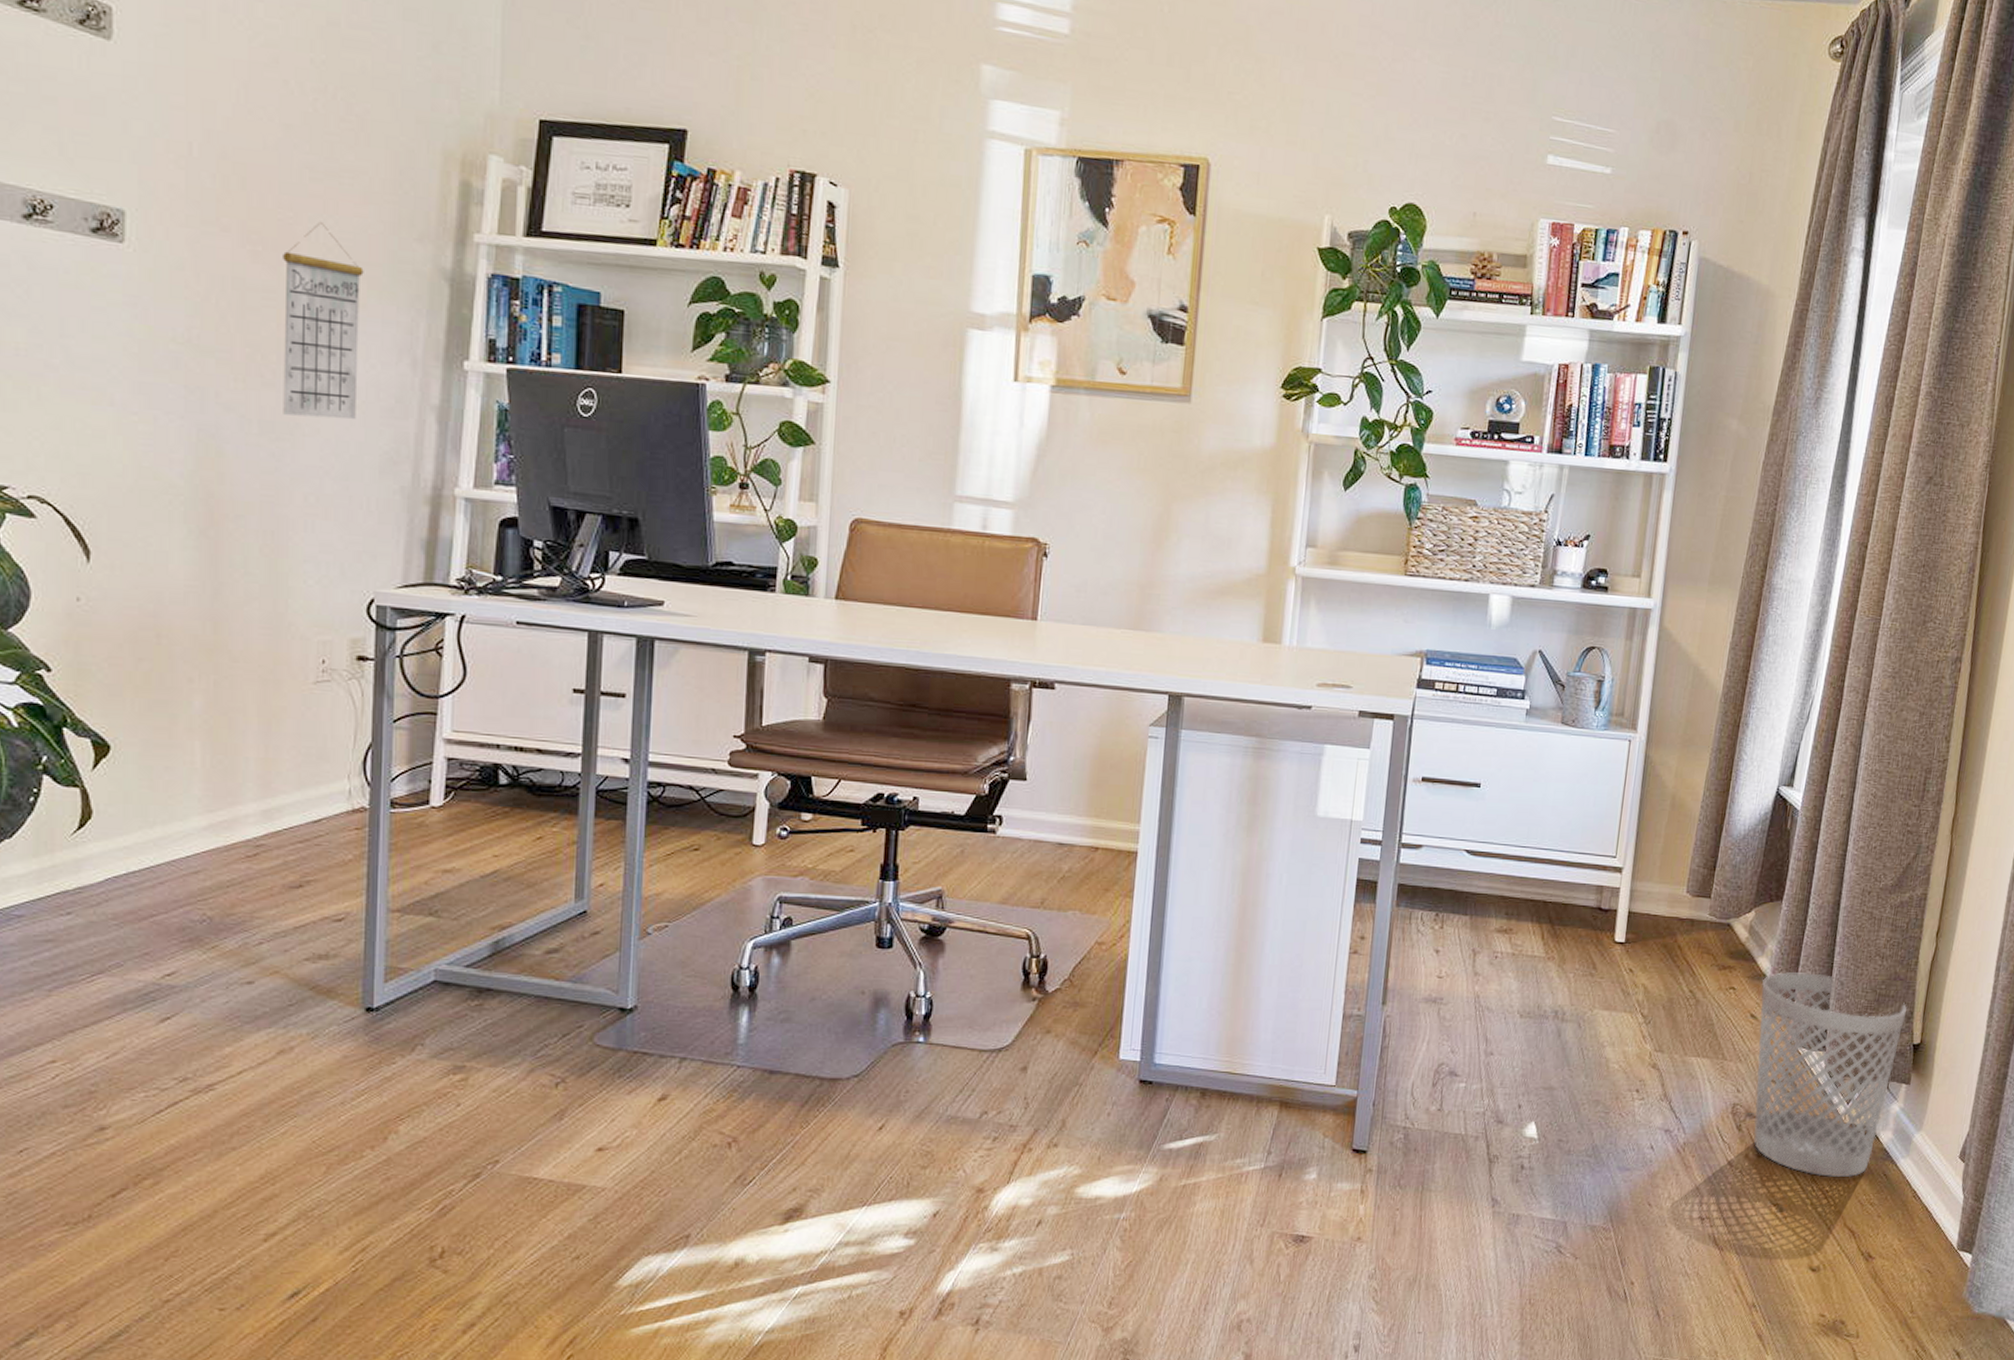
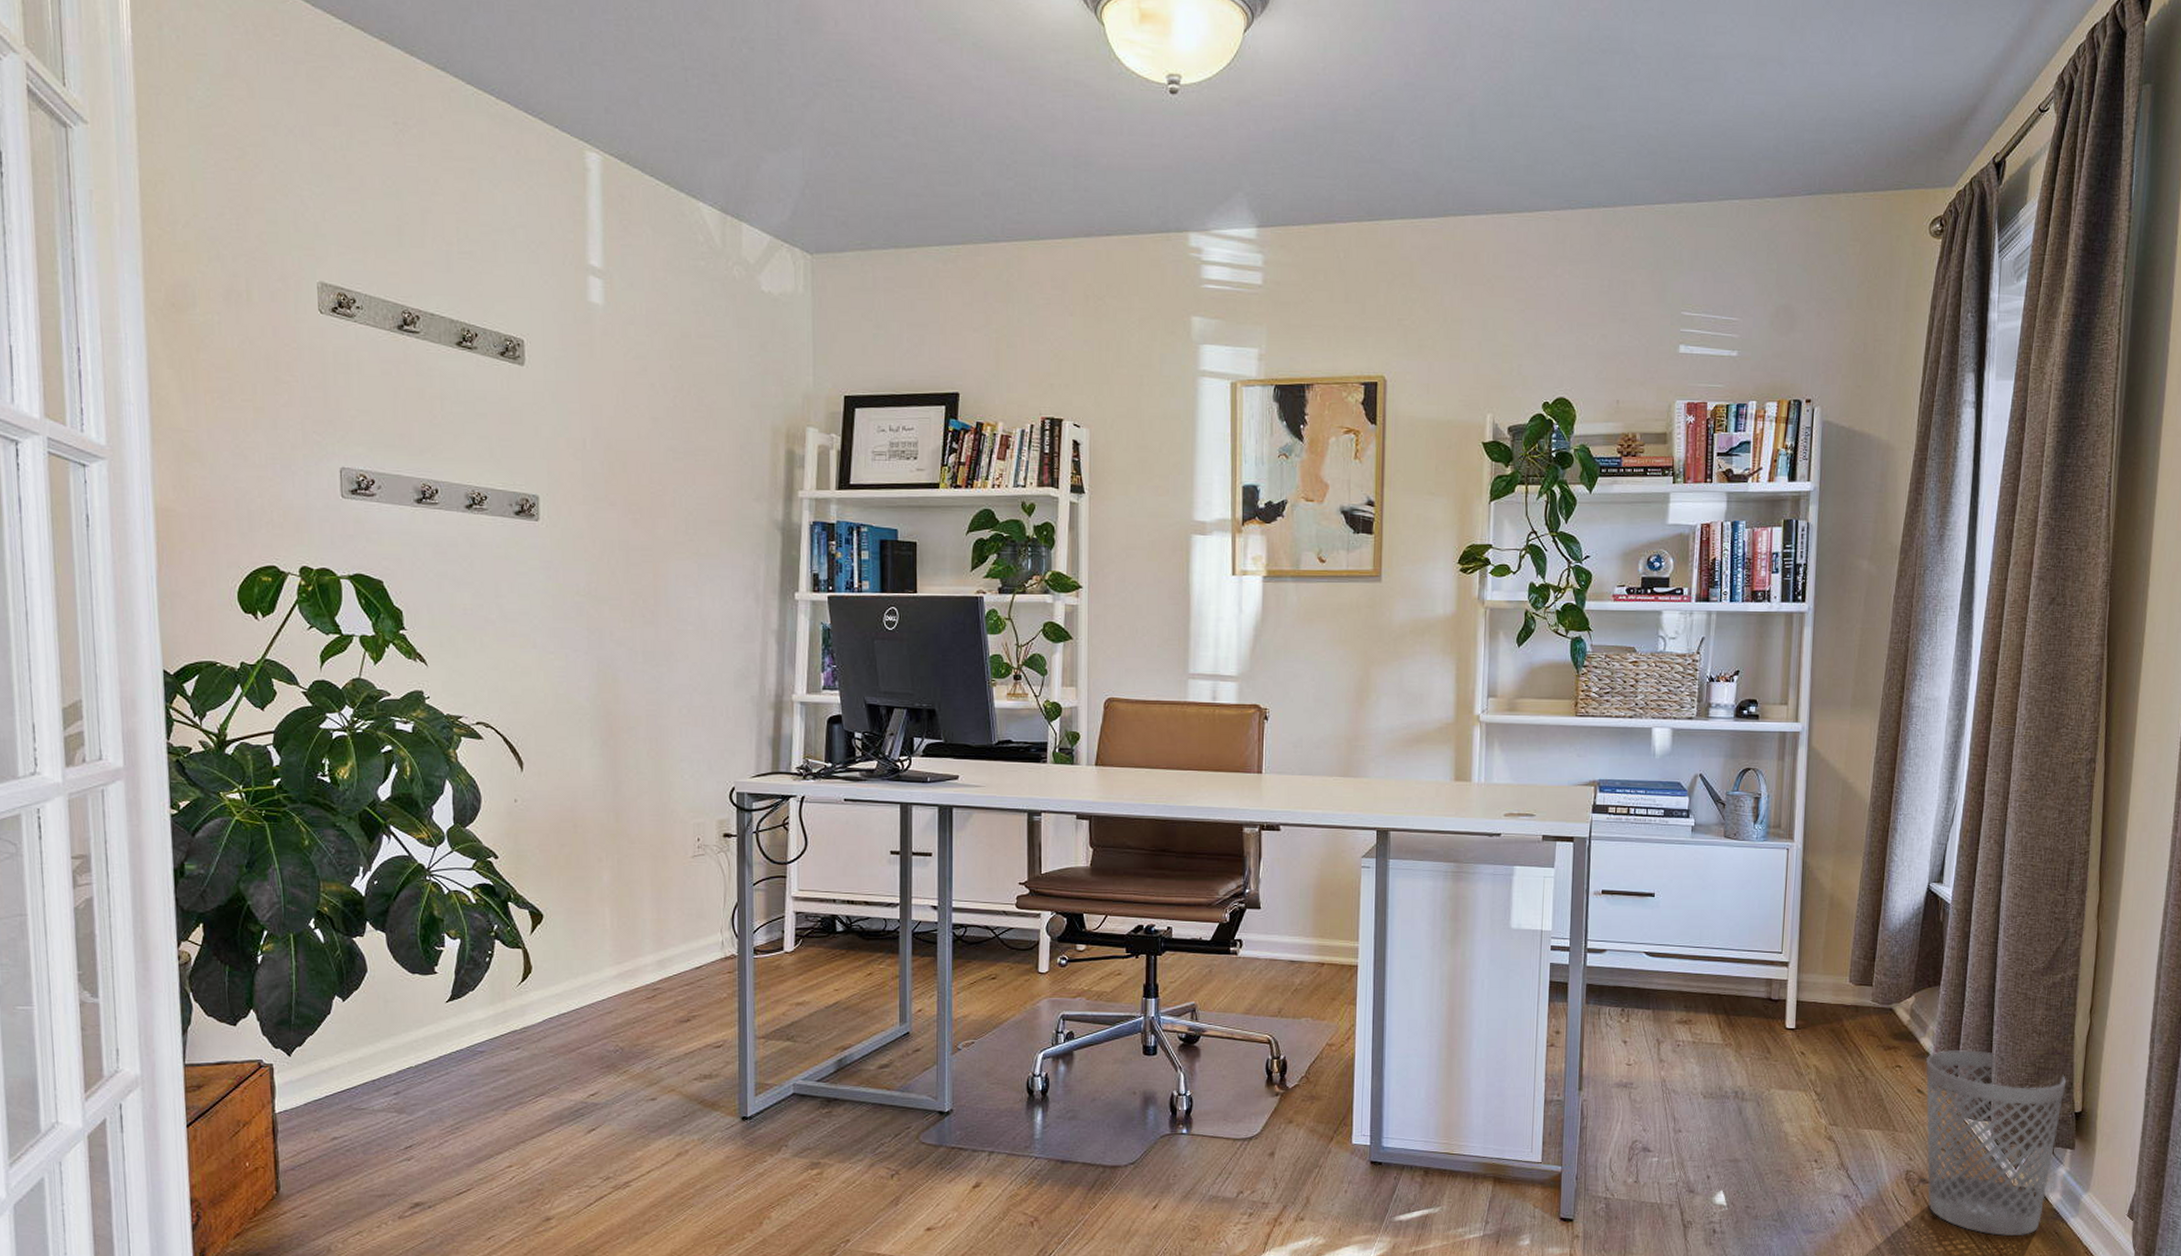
calendar: present [283,221,364,420] -> none [655,491,716,646]

